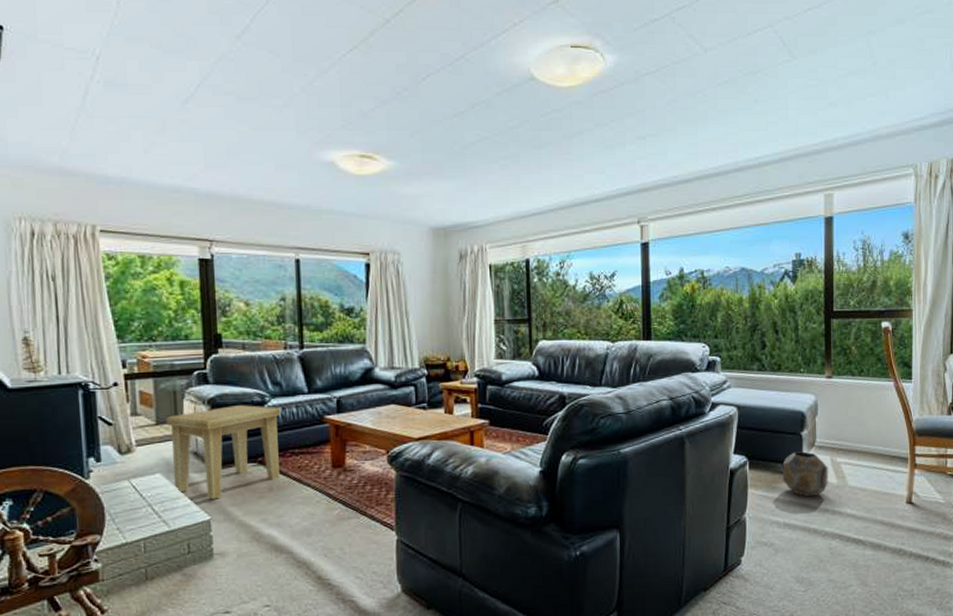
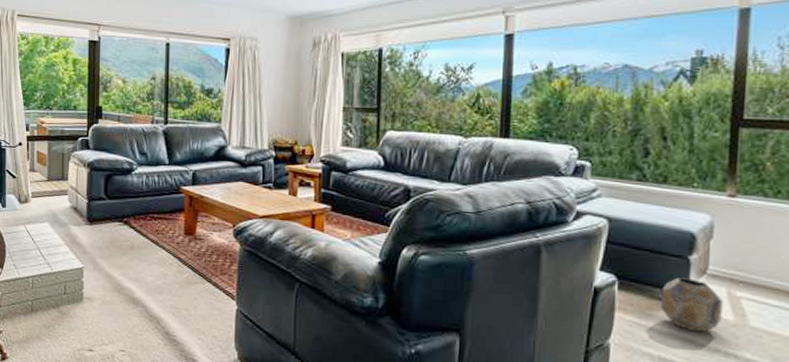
side table: present [165,405,281,500] -> none [55,170,145,250]

